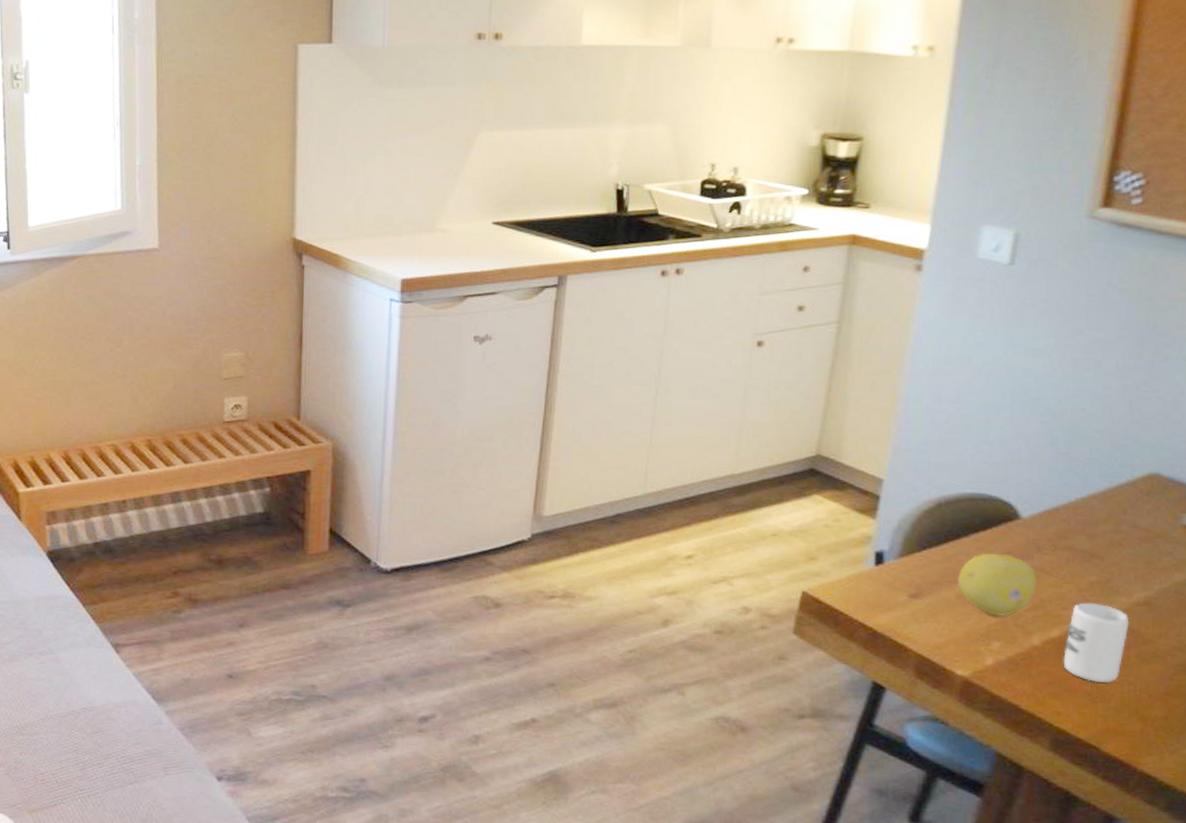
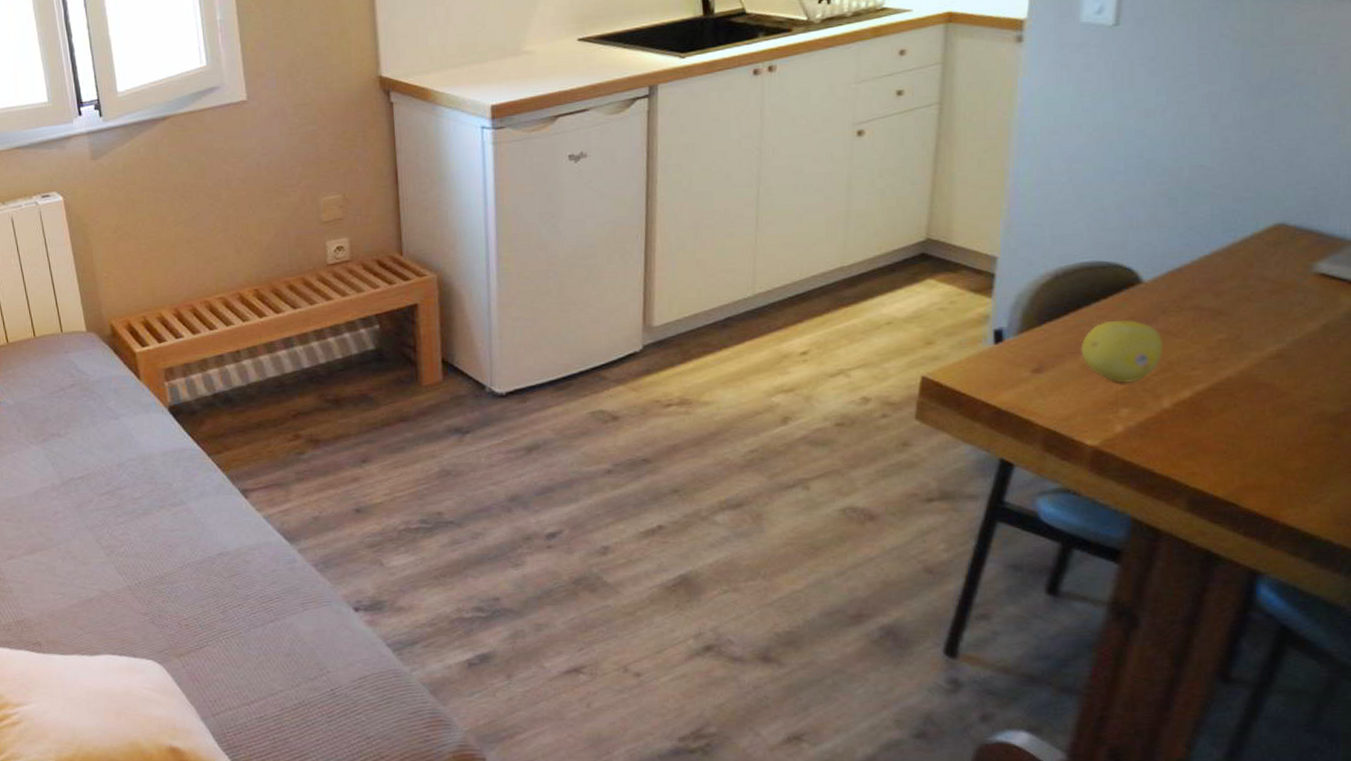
cup: present [1063,602,1129,683] -> none [1196,360,1263,441]

